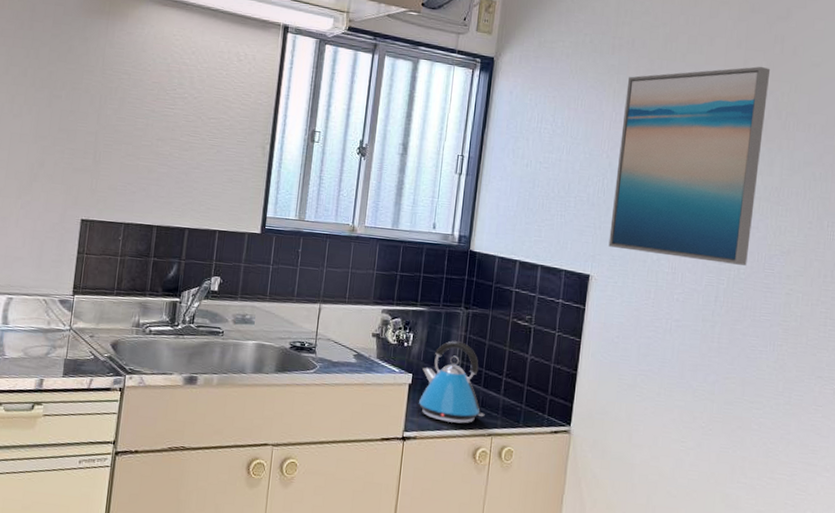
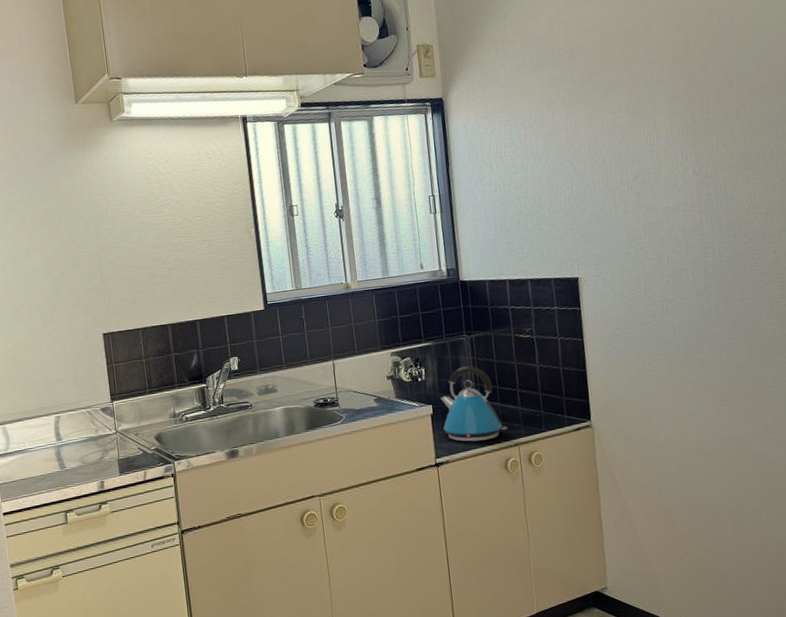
wall art: present [608,66,771,266] -> none [574,42,729,247]

